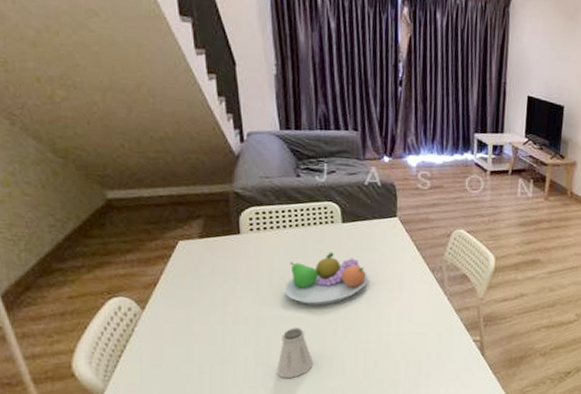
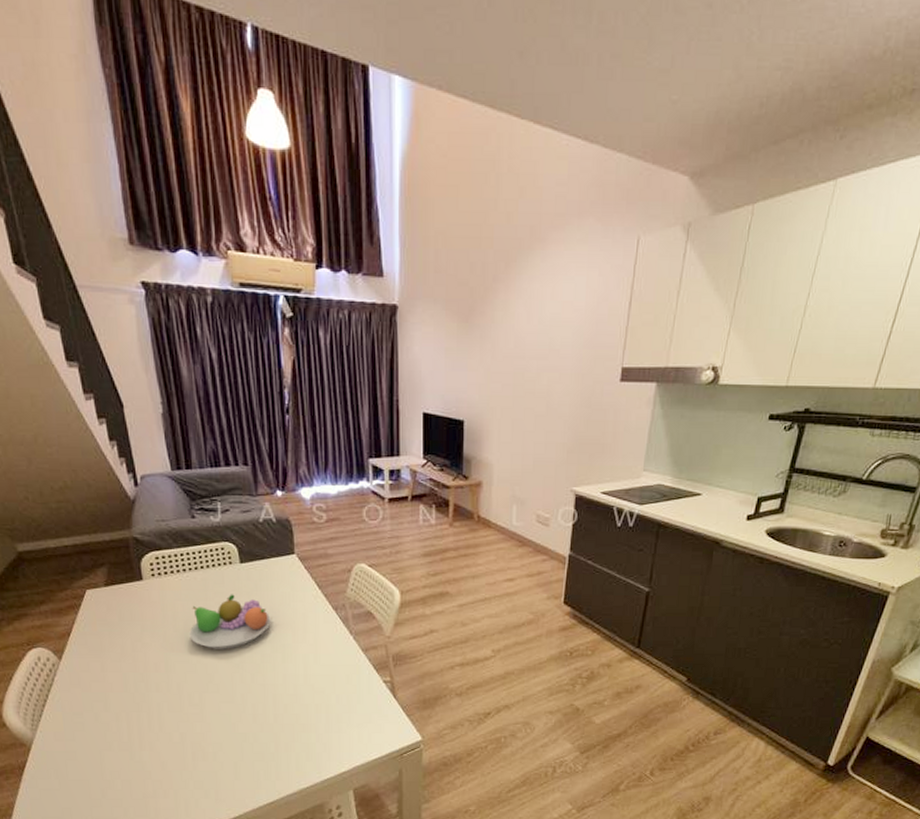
saltshaker: present [277,328,313,379] -> none [189,673,223,725]

